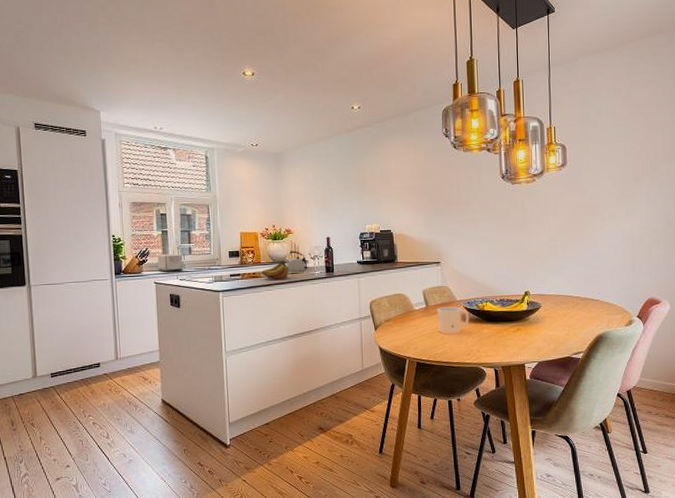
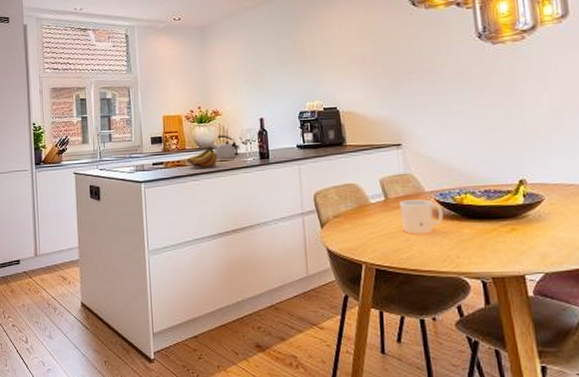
toaster: present [157,253,183,272] -> none [77,141,103,162]

